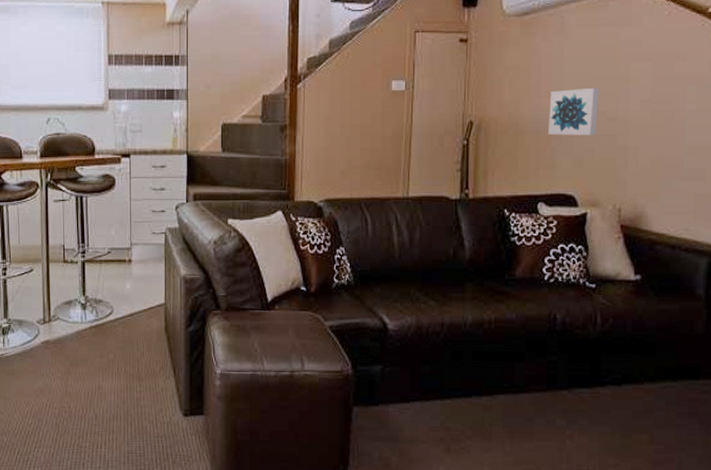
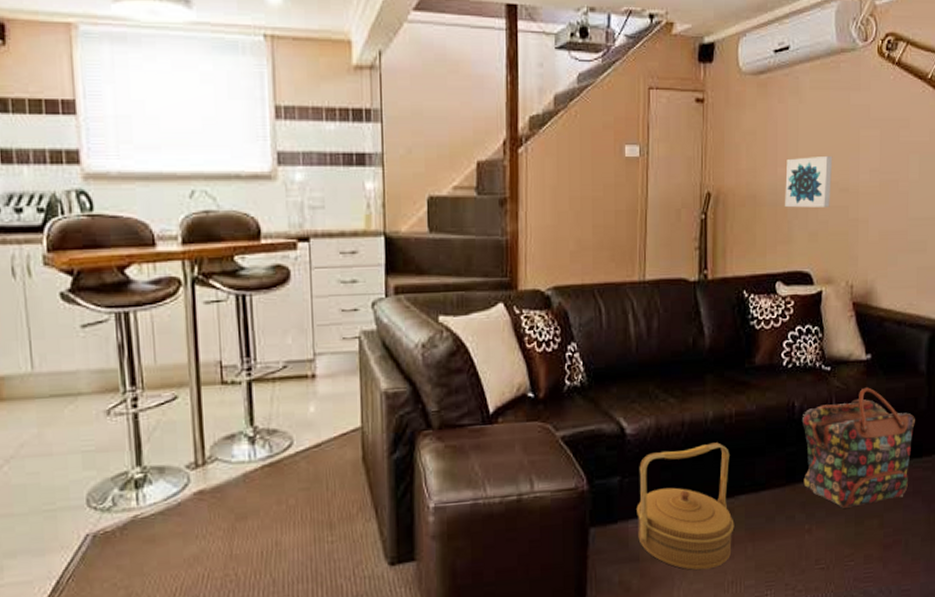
basket: none [397,344,492,459] -> present [637,442,734,571]
backpack: none [564,306,691,420] -> present [802,387,915,508]

